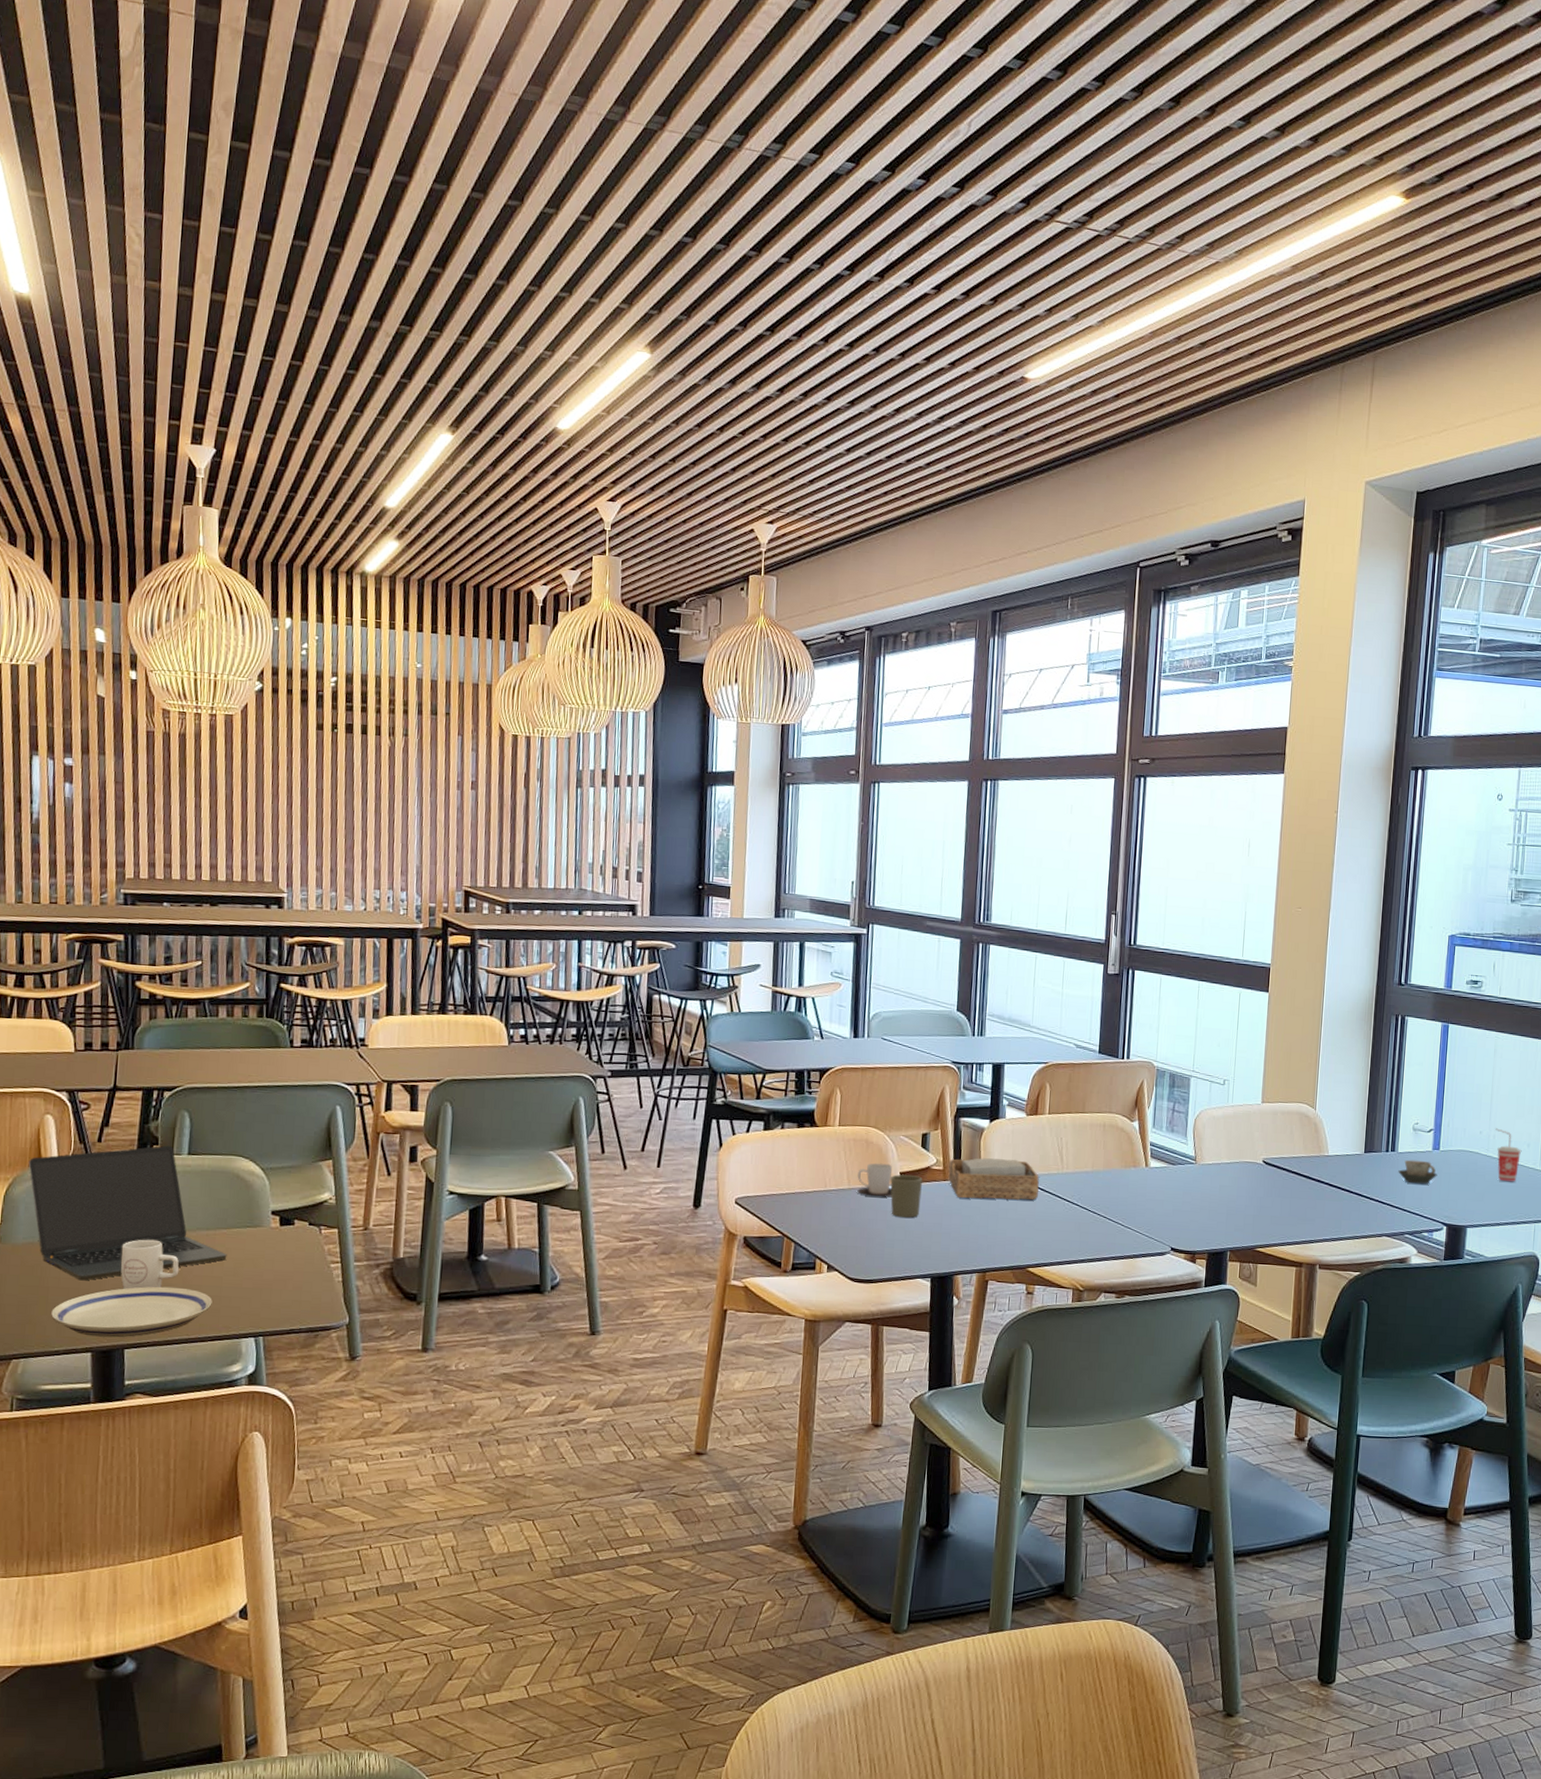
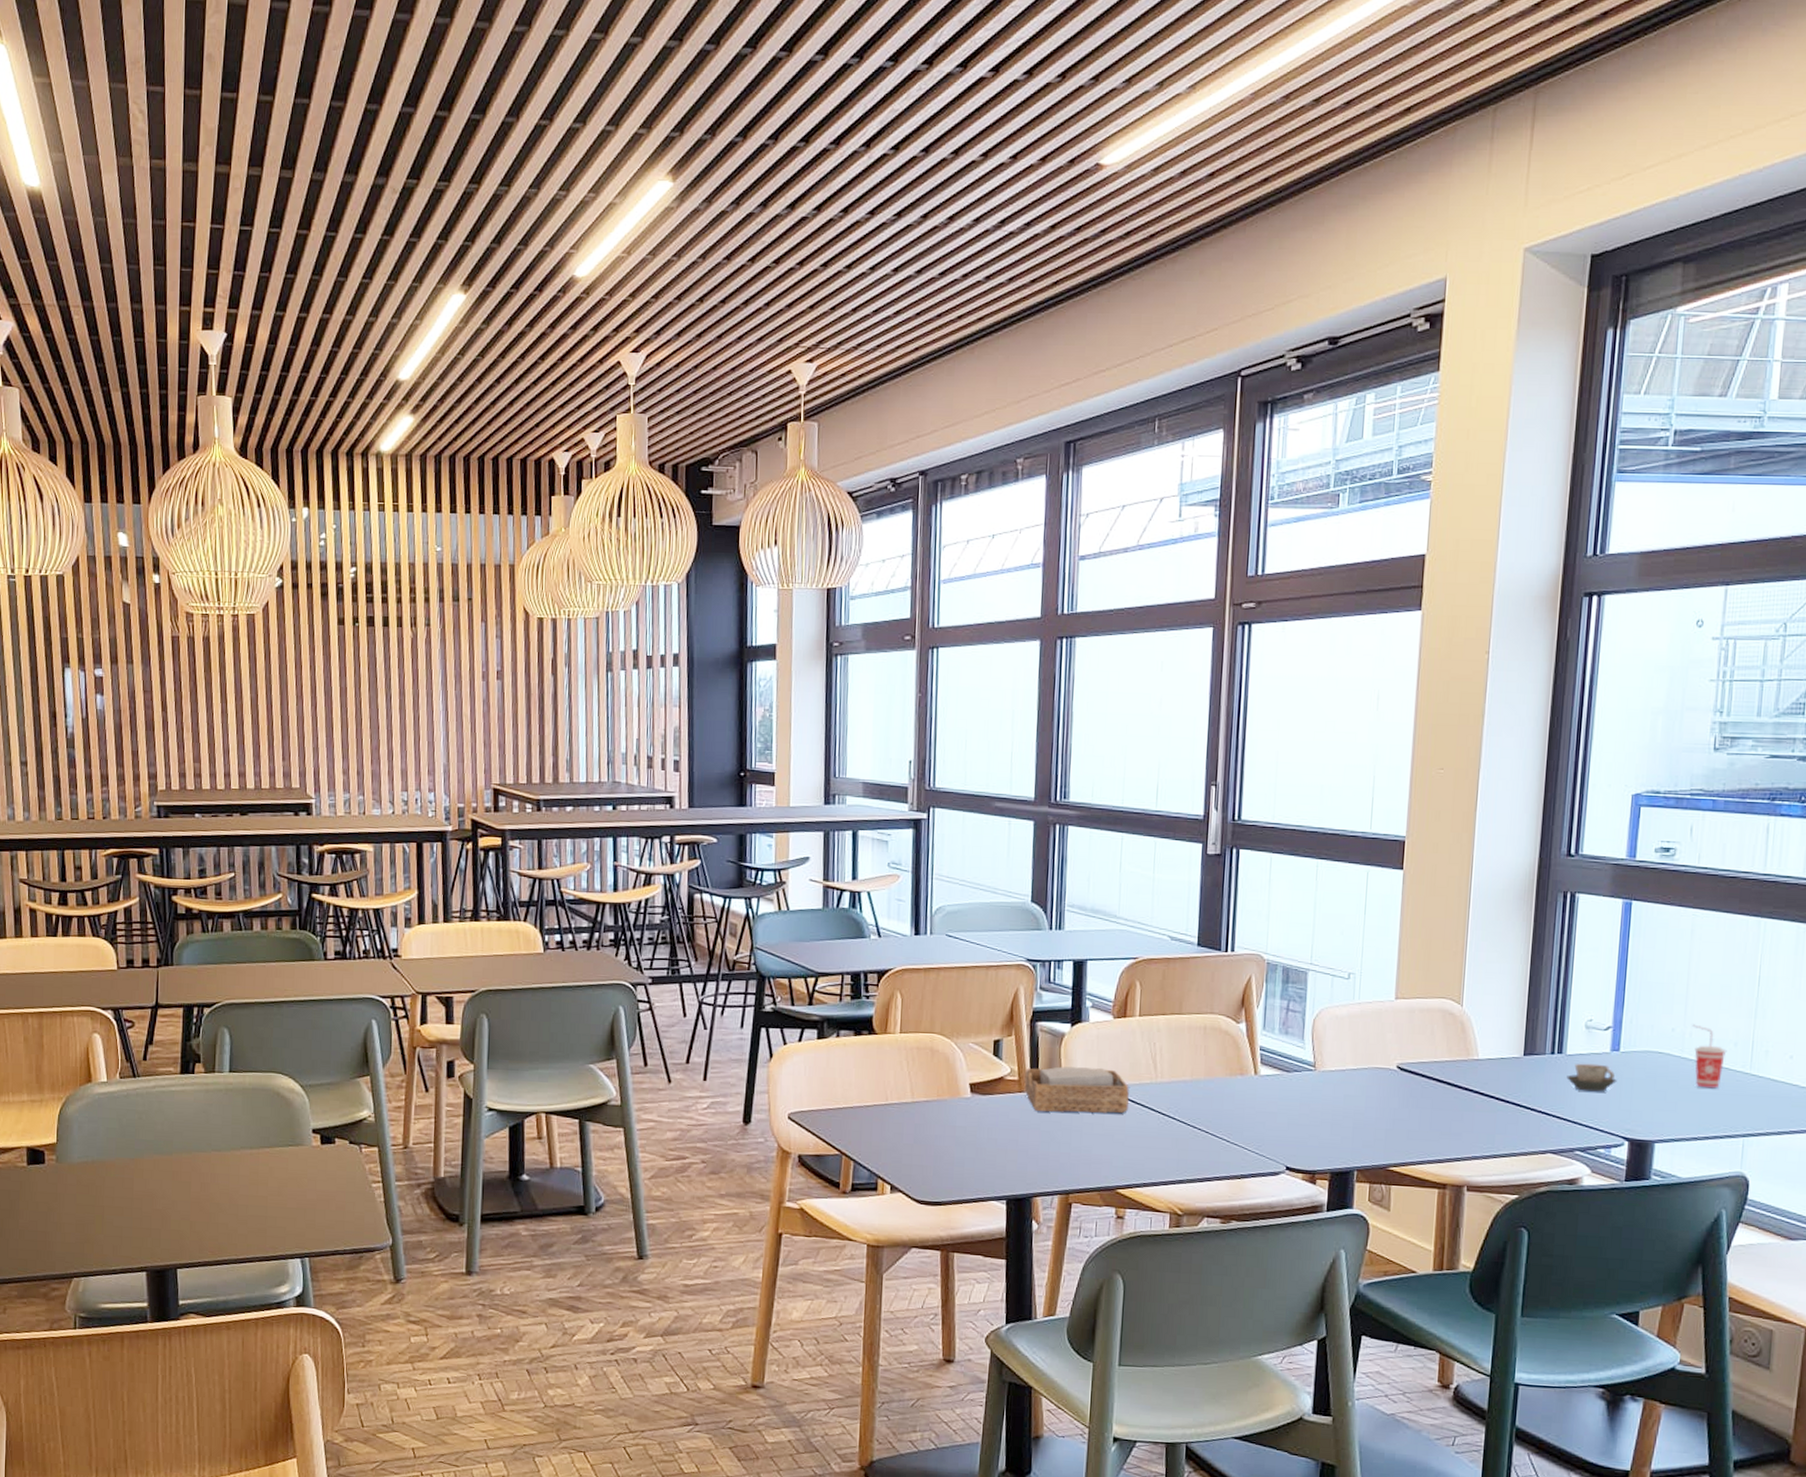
laptop: present [28,1145,227,1281] -> none [79,1063,271,1200]
plate: present [51,1286,213,1338] -> none [107,1206,259,1257]
mug: present [120,1239,180,1290] -> none [169,1158,226,1209]
cup: present [857,1163,892,1197] -> none [922,1073,961,1111]
mug: present [890,1174,922,1218] -> none [959,1085,995,1134]

